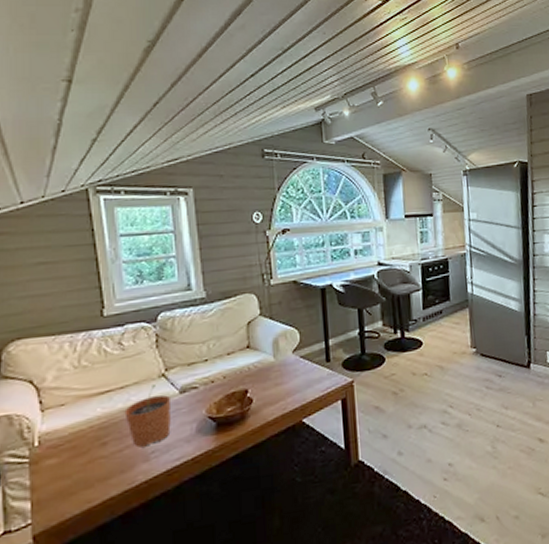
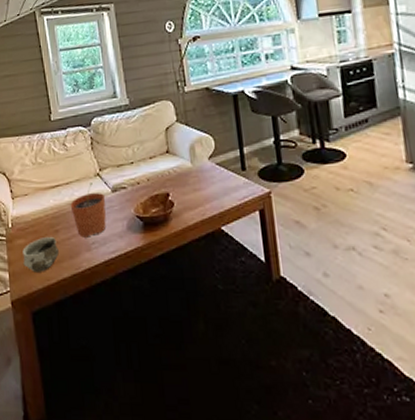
ceramic bowl: none [53,450,106,496] -> present [22,236,59,272]

